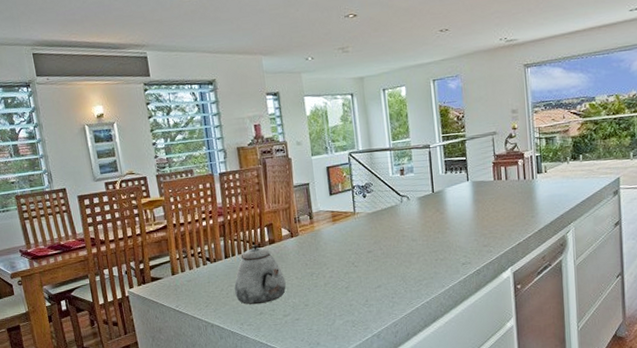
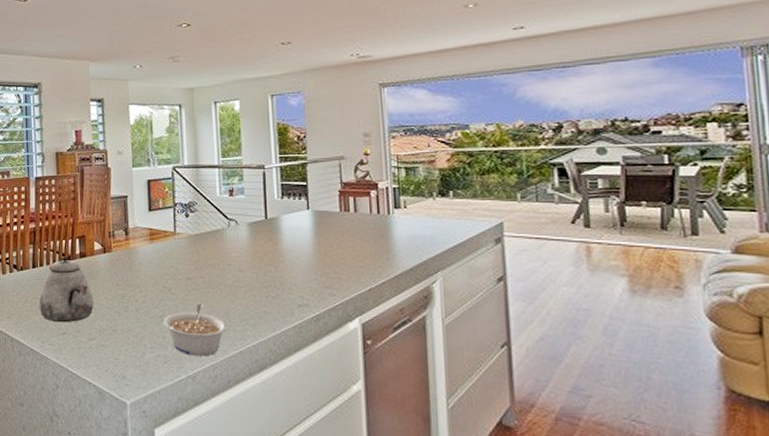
legume: none [349,273,405,318] -> present [163,304,228,357]

